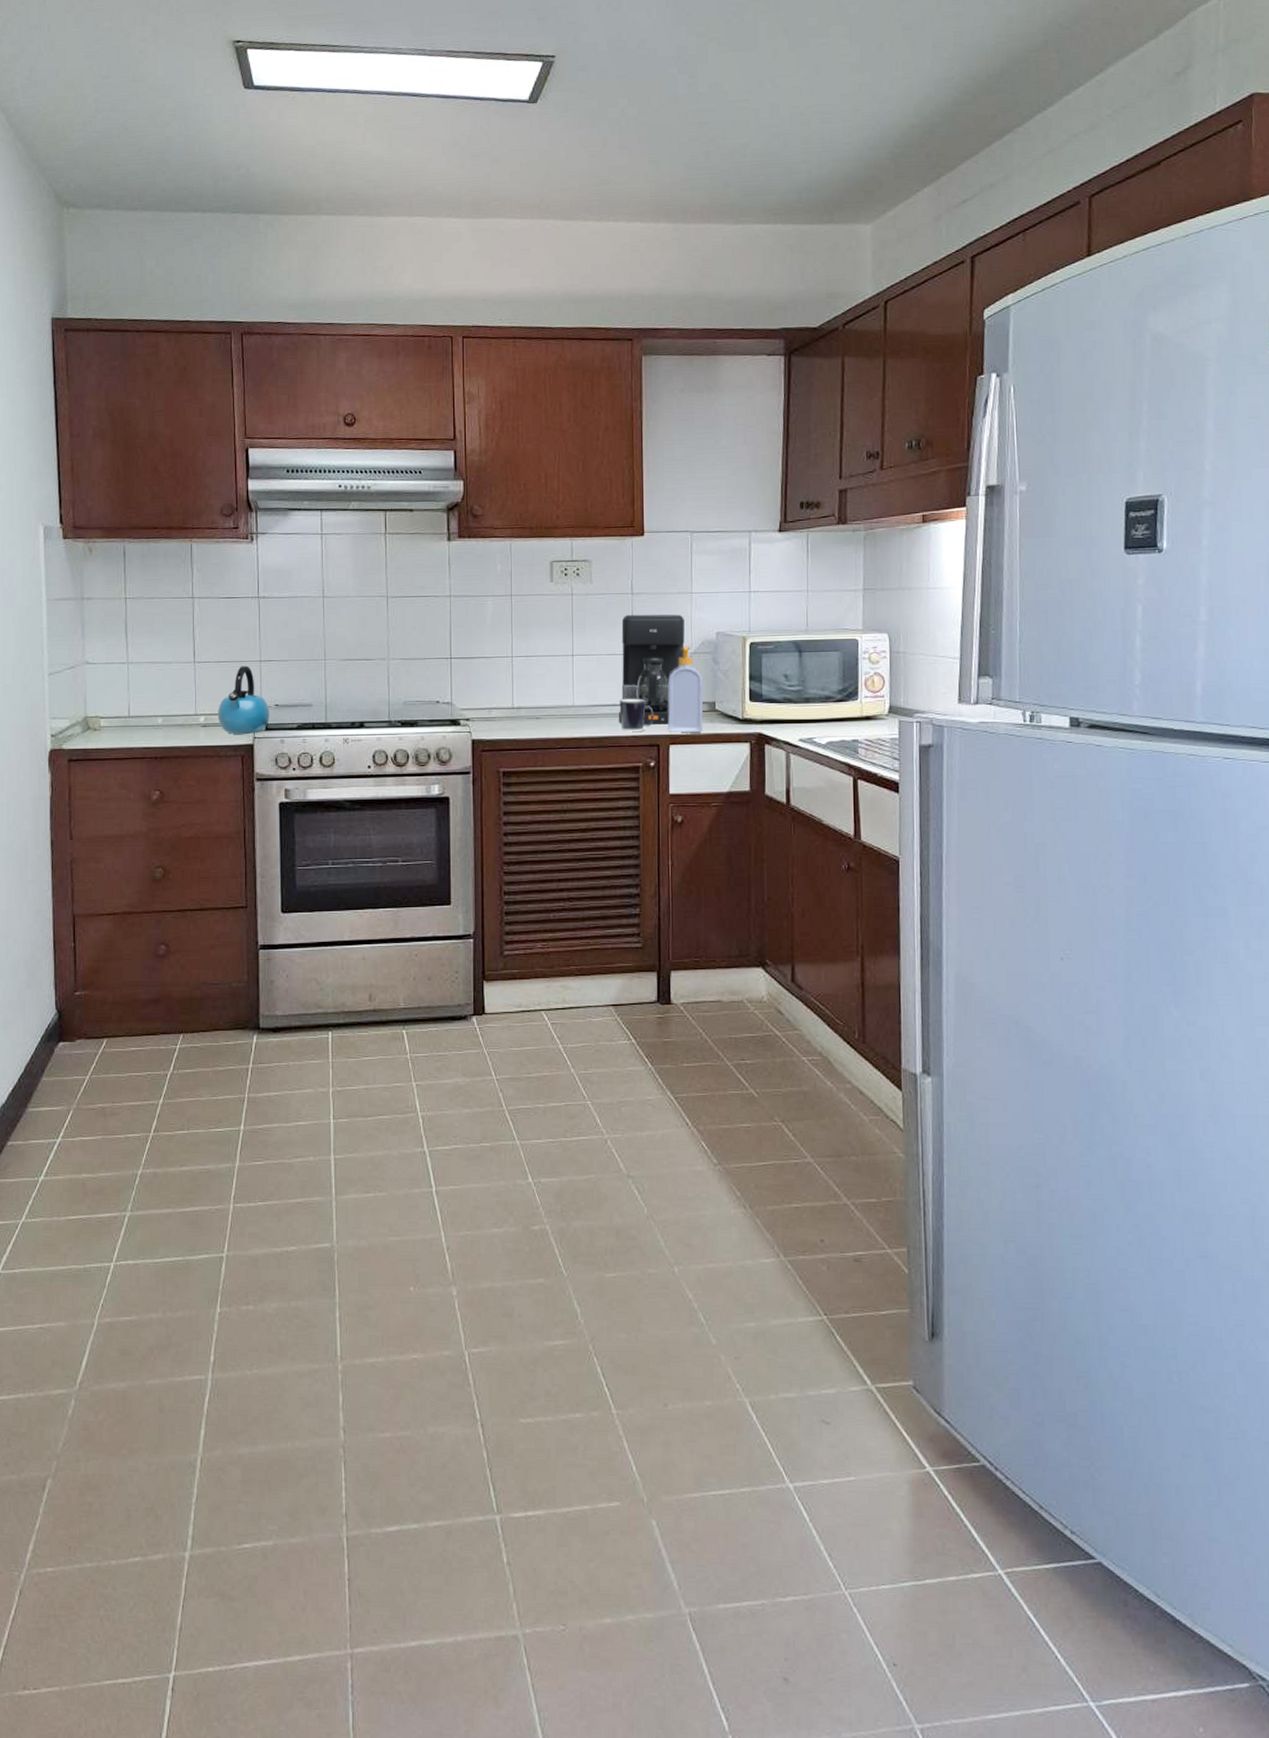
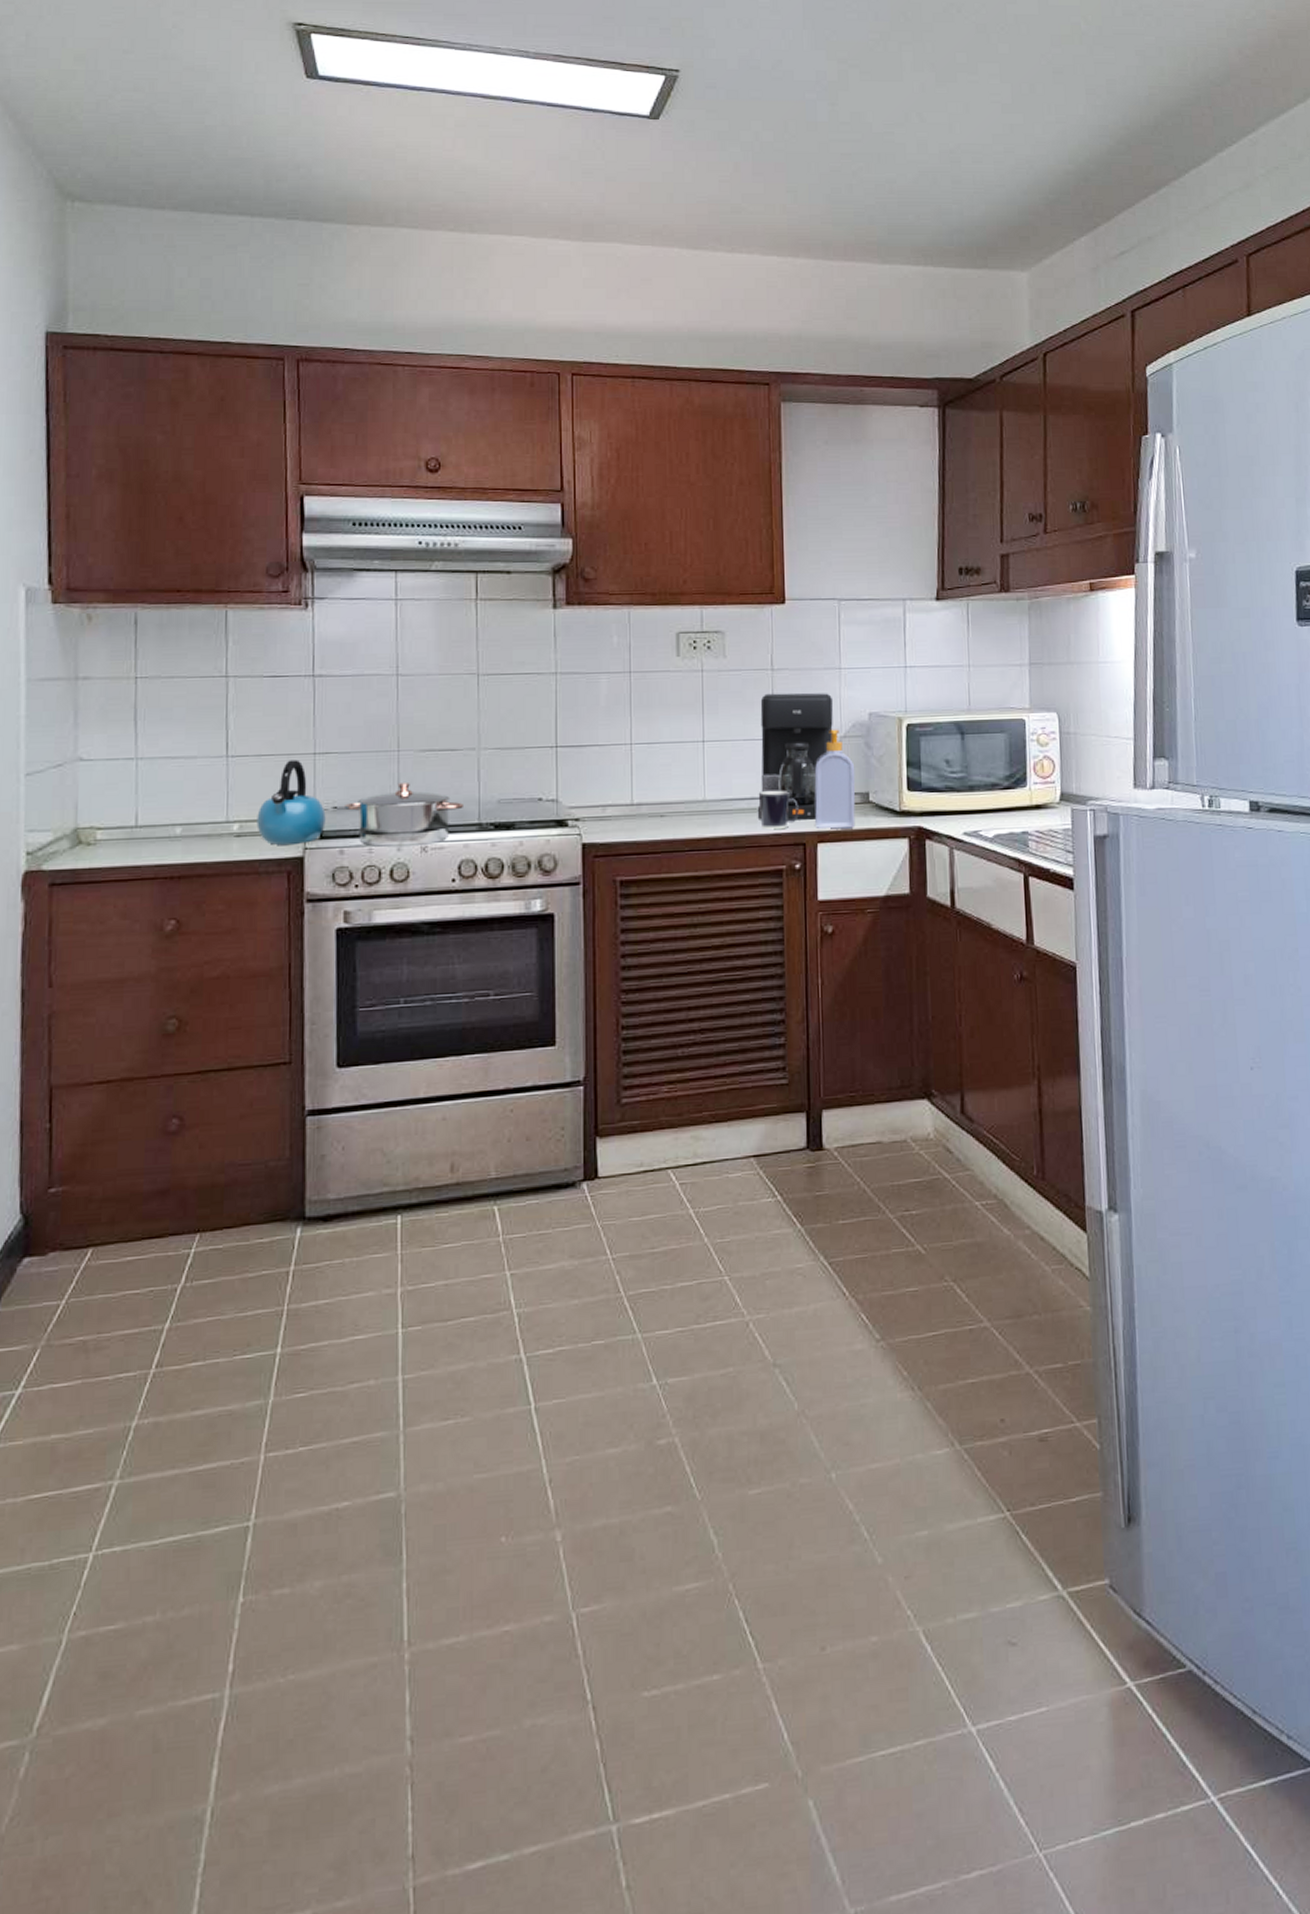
cooking pot: none [283,685,377,739] -> present [343,781,465,848]

